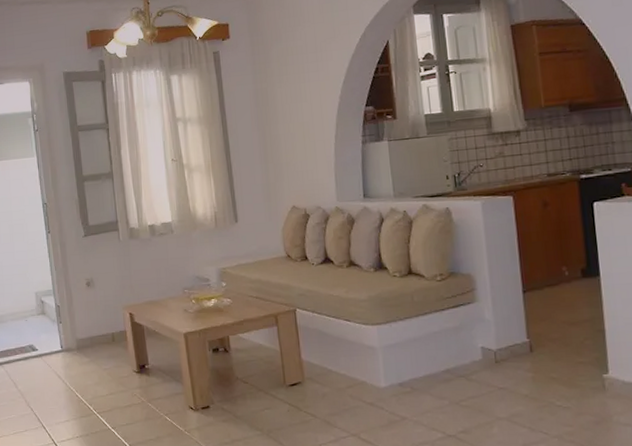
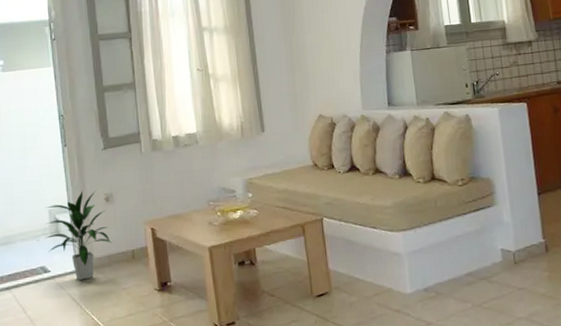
indoor plant: none [32,274,94,360] -> present [45,189,112,281]

